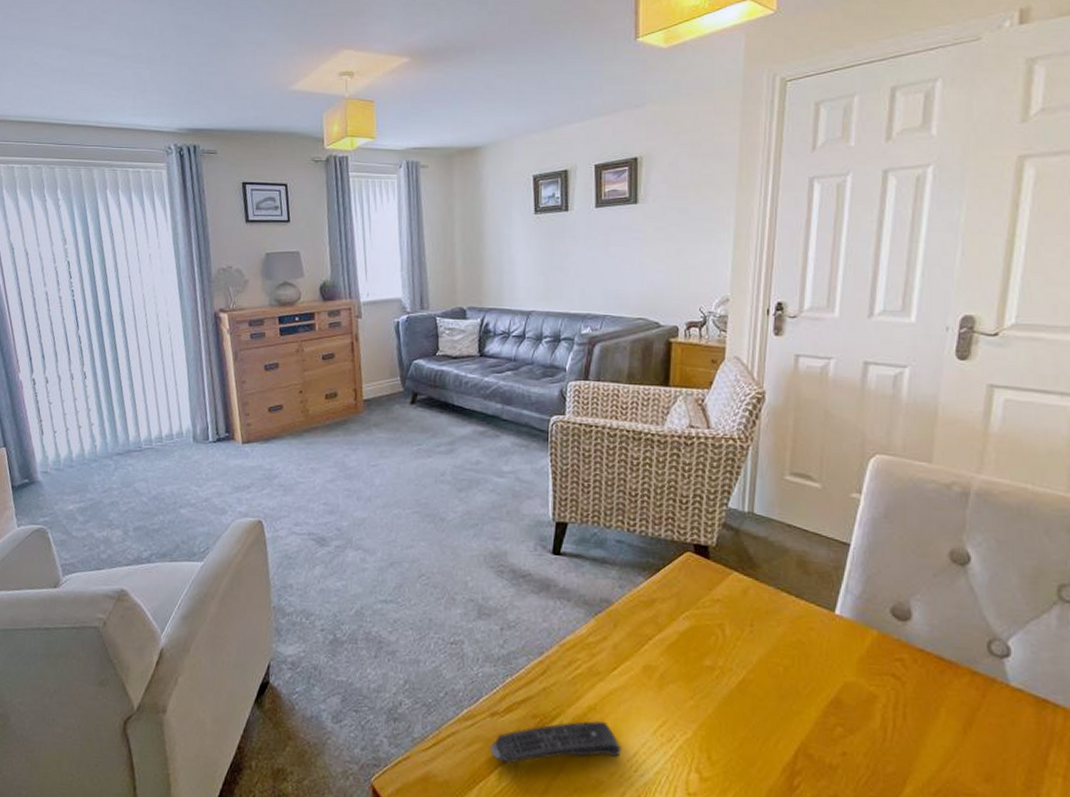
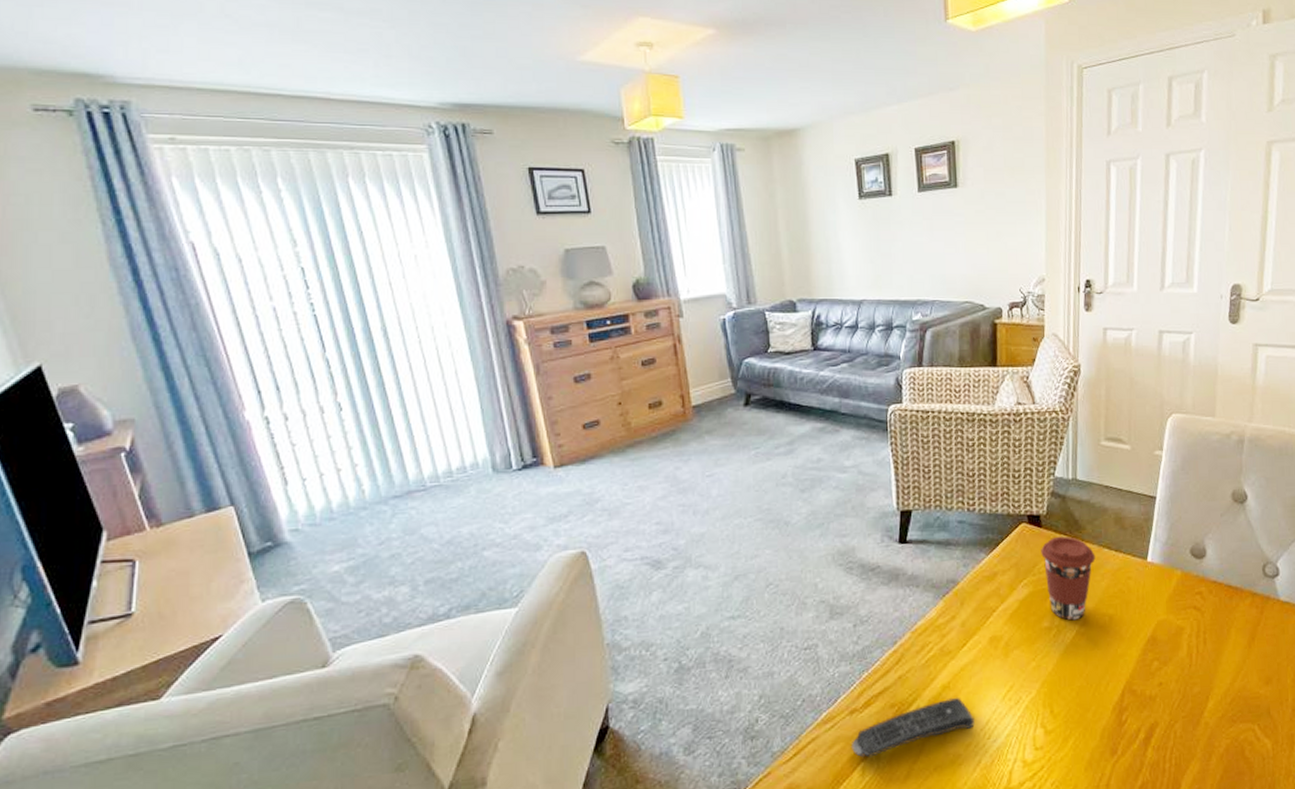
coffee cup: none [707,571,771,665] -> present [1041,536,1096,621]

